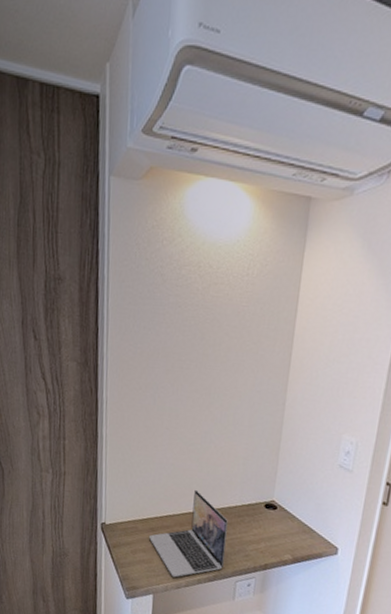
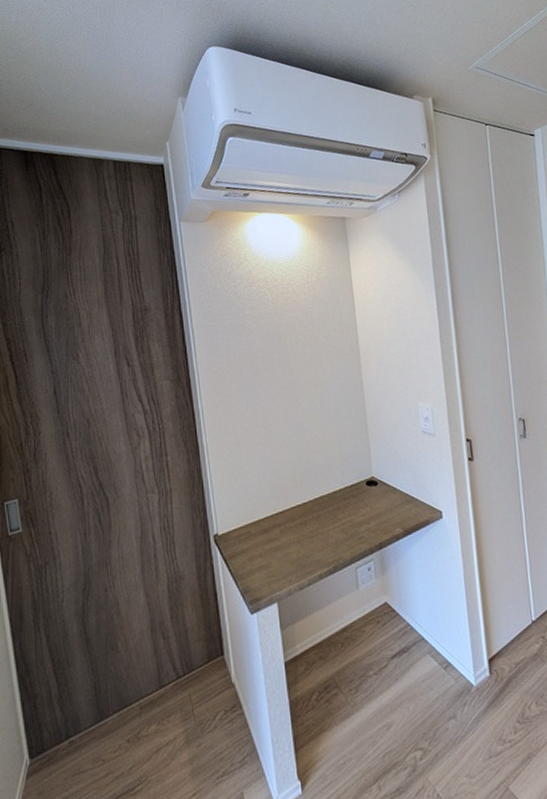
laptop: present [148,489,228,578] -> none [262,480,341,578]

